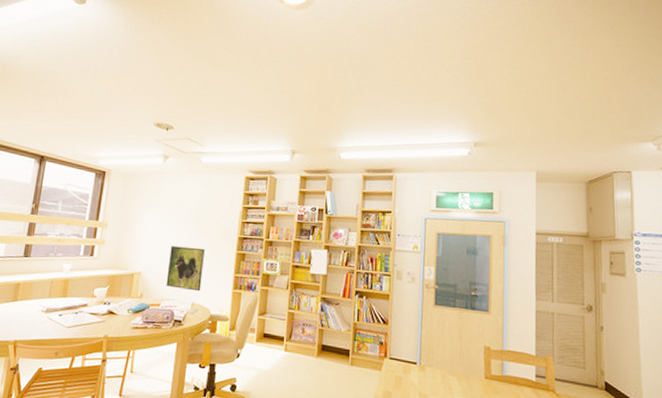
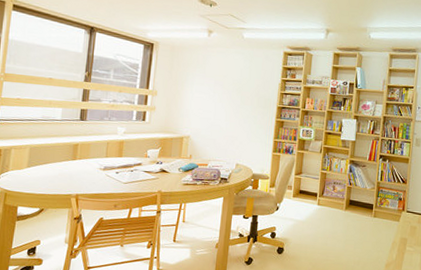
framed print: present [166,246,205,292] -> none [212,113,247,154]

